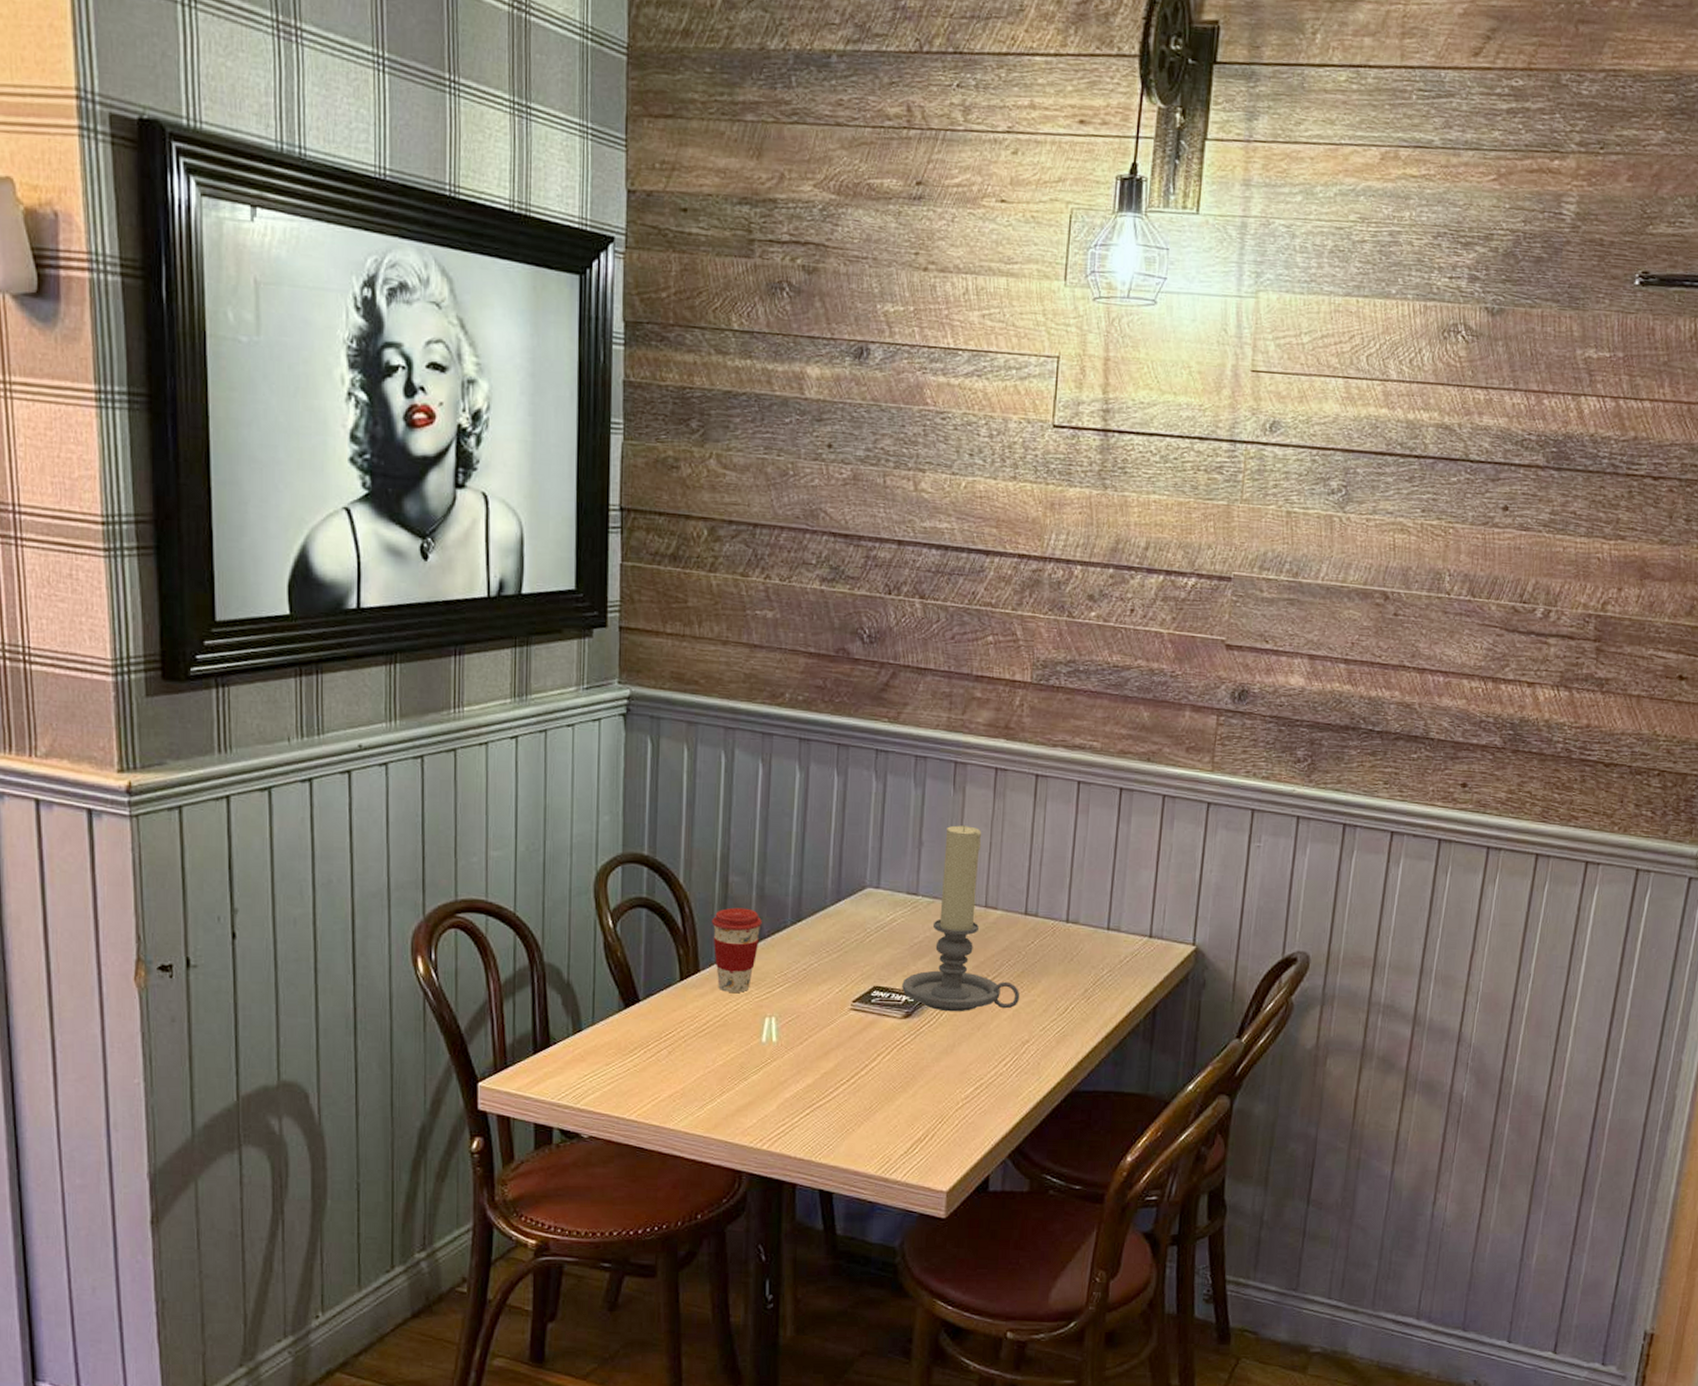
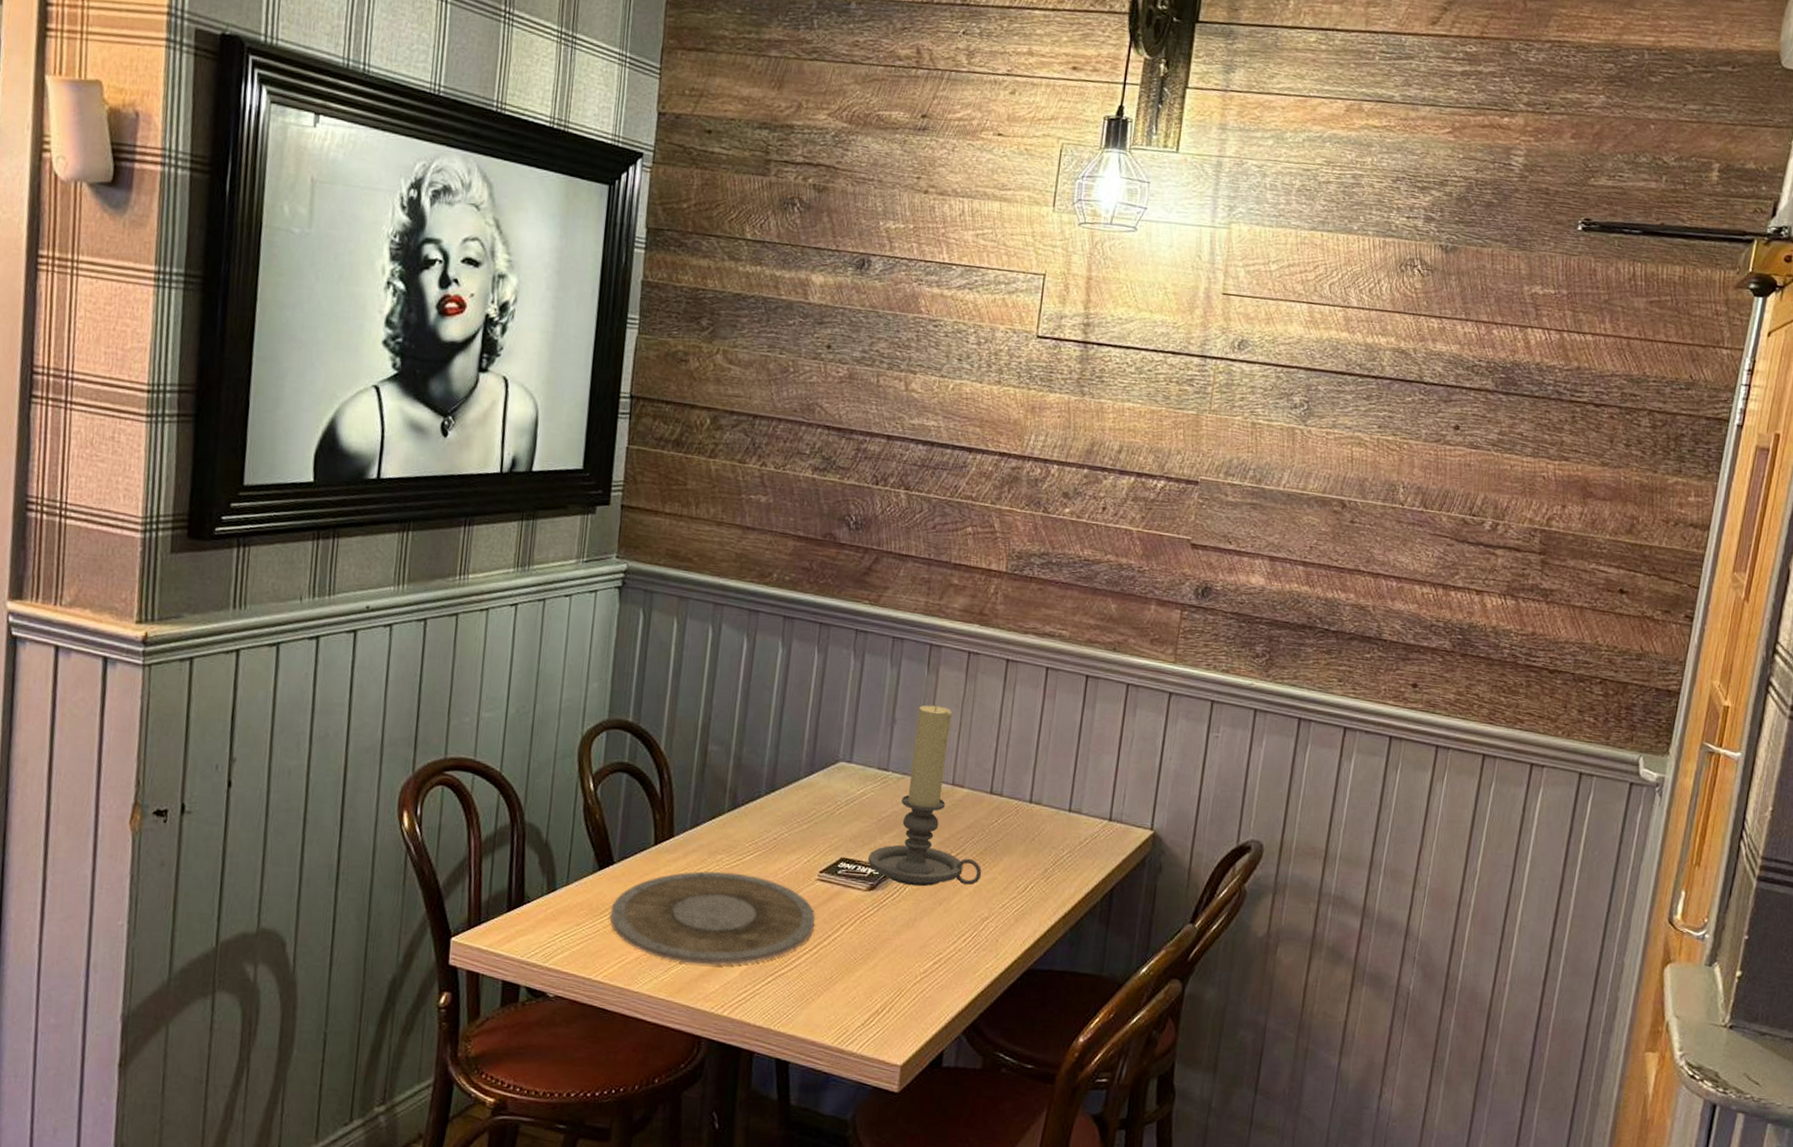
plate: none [640,1005,851,1100] -> present [610,871,815,966]
coffee cup: present [712,907,762,993] -> none [688,775,737,859]

